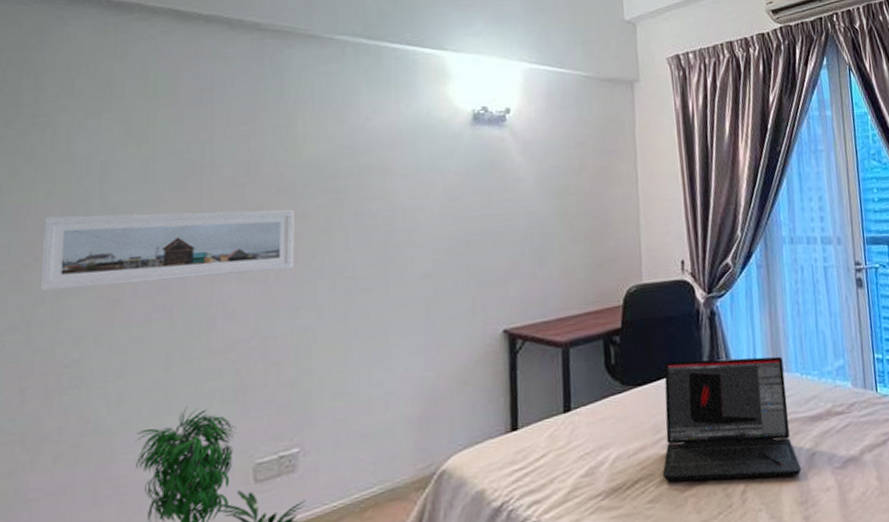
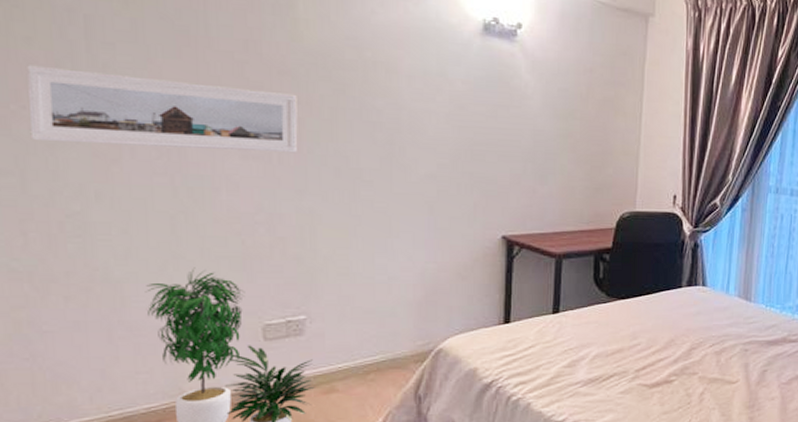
laptop: present [662,356,802,482] -> none [634,281,754,386]

